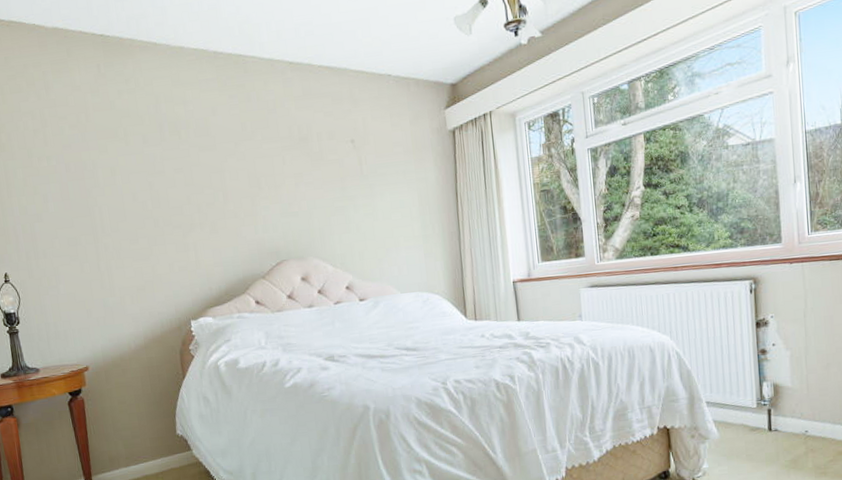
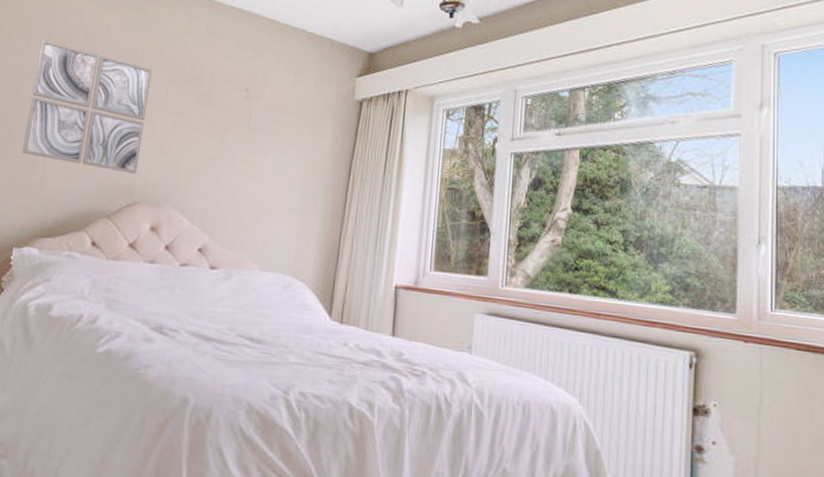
wall art: none [156,132,277,240] -> present [22,40,152,174]

